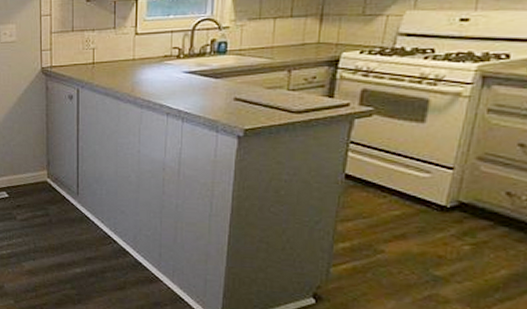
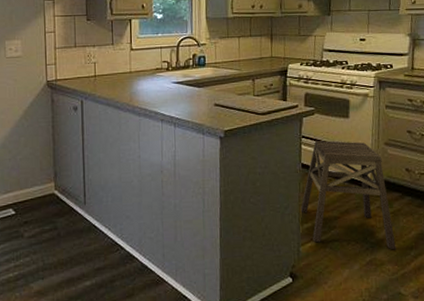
stool: none [336,147,473,289] -> present [300,140,396,250]

